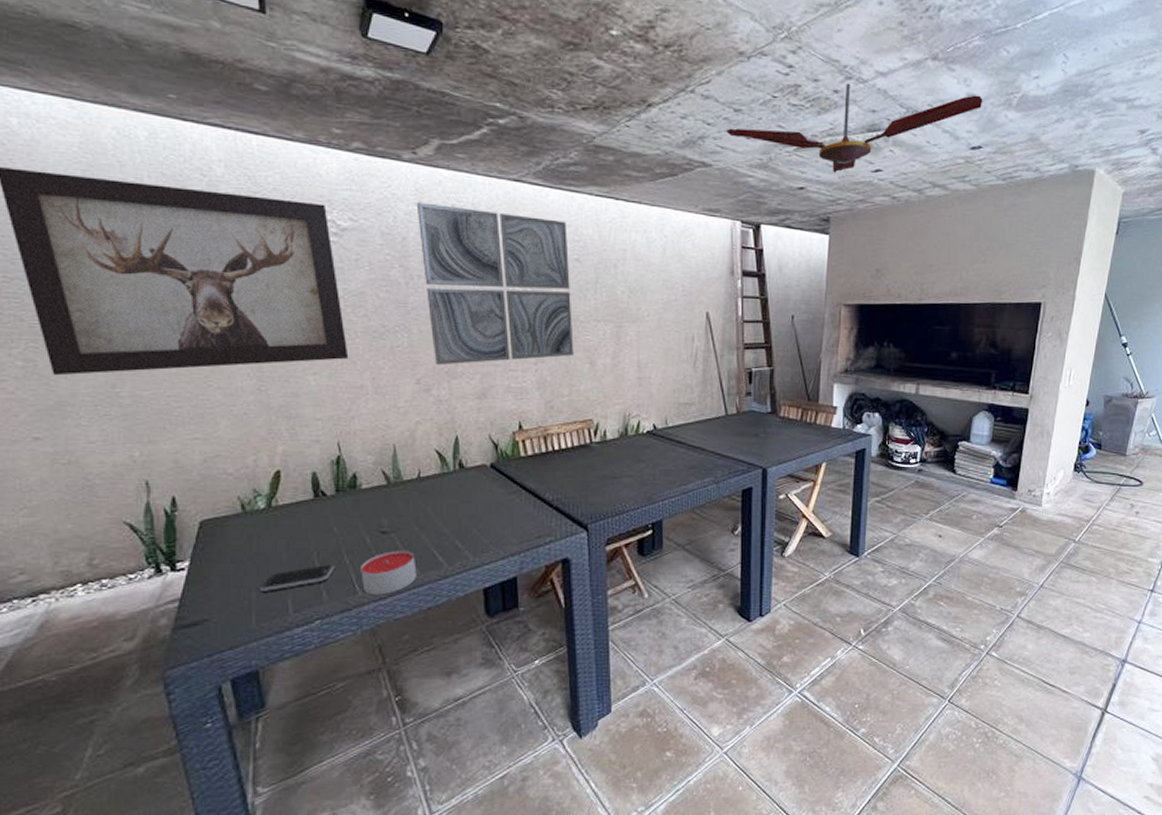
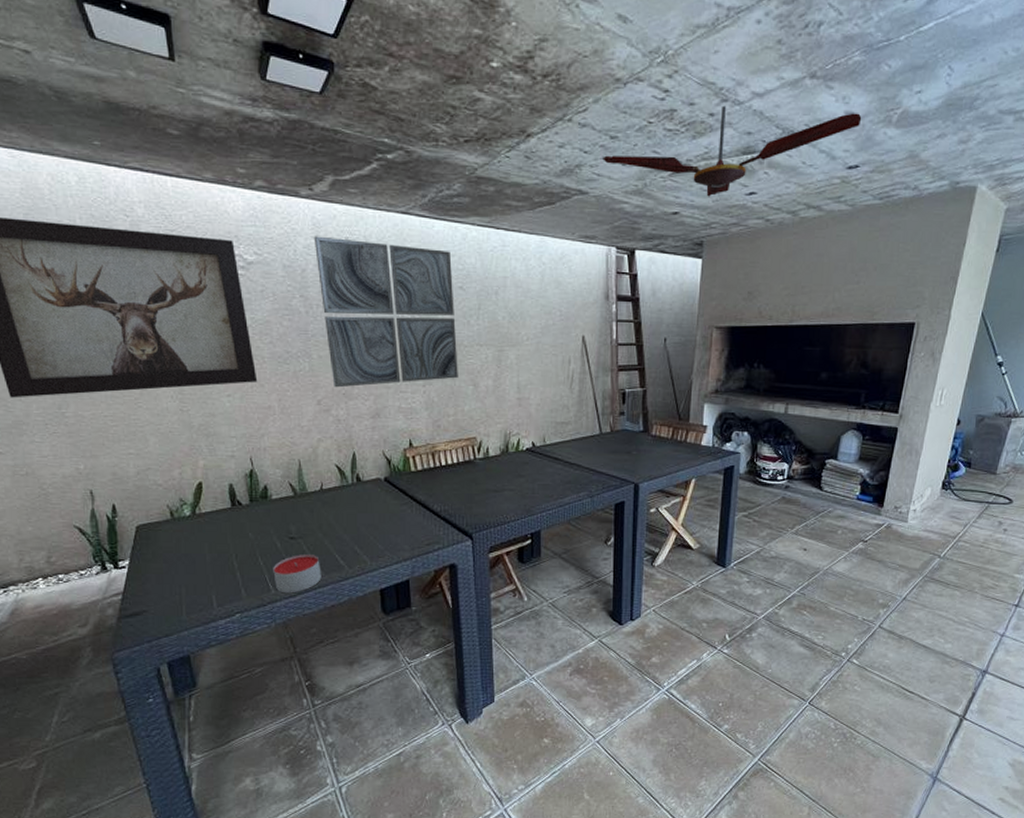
smartphone: present [260,565,335,591] -> none [188,566,251,588]

